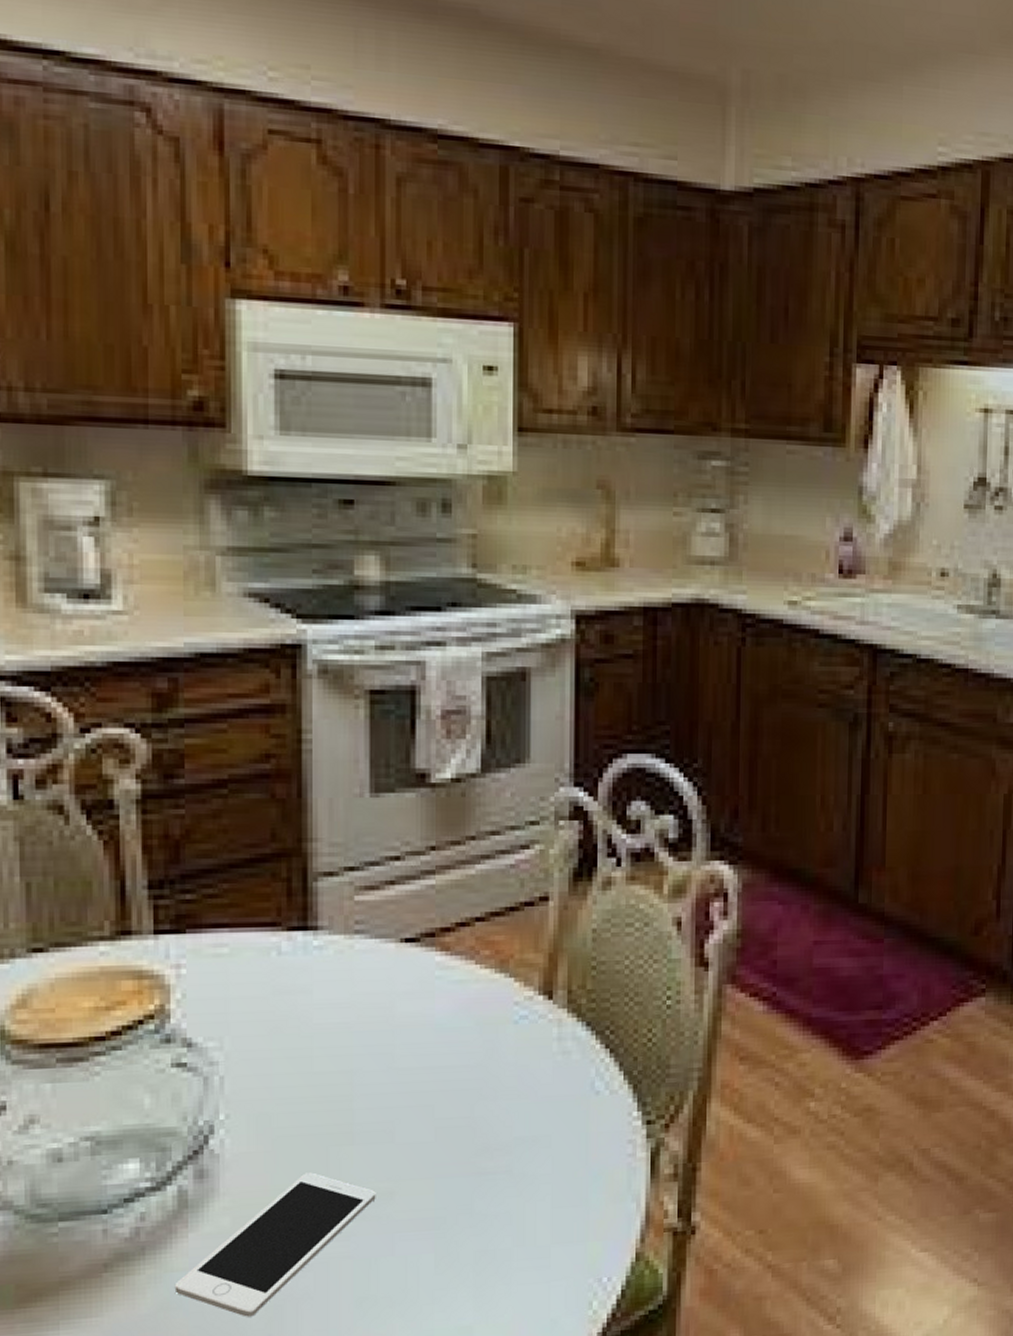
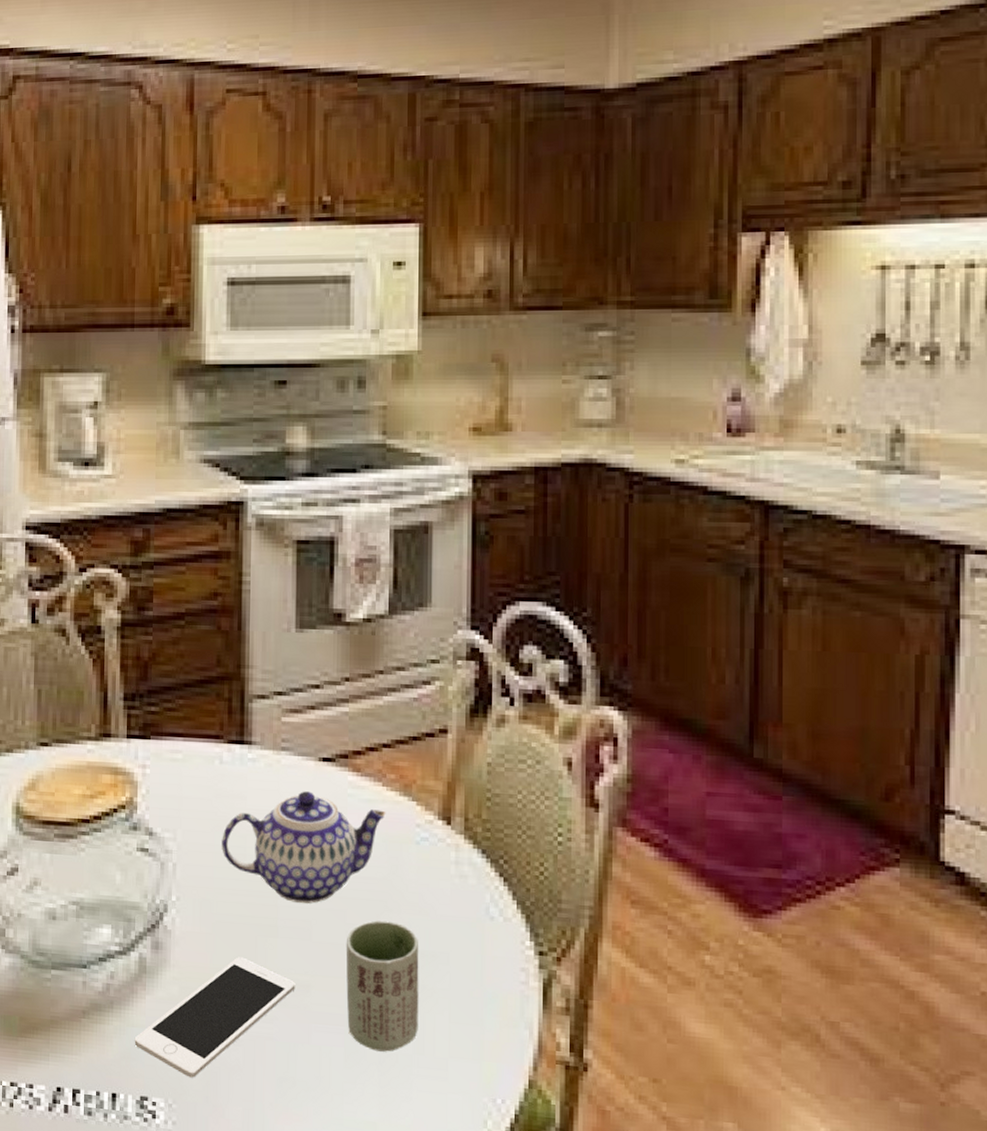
teapot: none [282,978,480,1103] -> present [222,791,386,904]
cup: none [435,1110,518,1251] -> present [346,920,419,1052]

